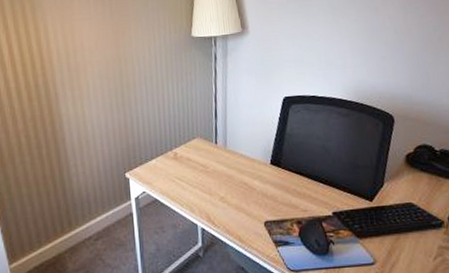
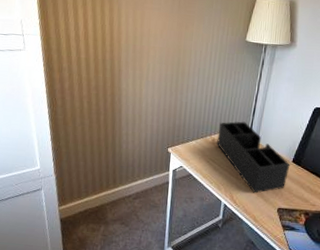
desk organizer: none [179,127,269,209] -> present [217,121,290,194]

